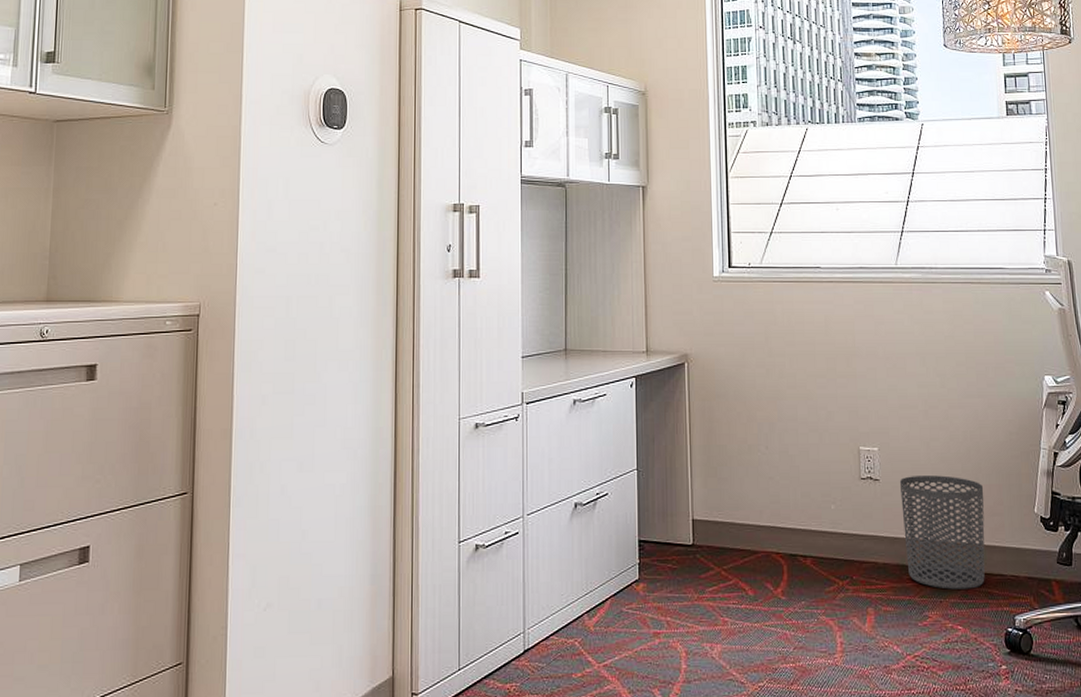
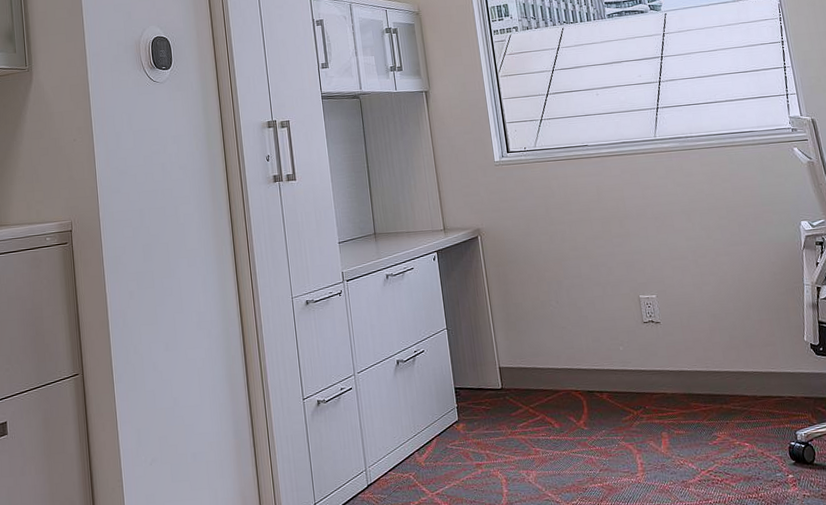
waste bin: present [899,475,985,590] -> none [678,314,765,412]

